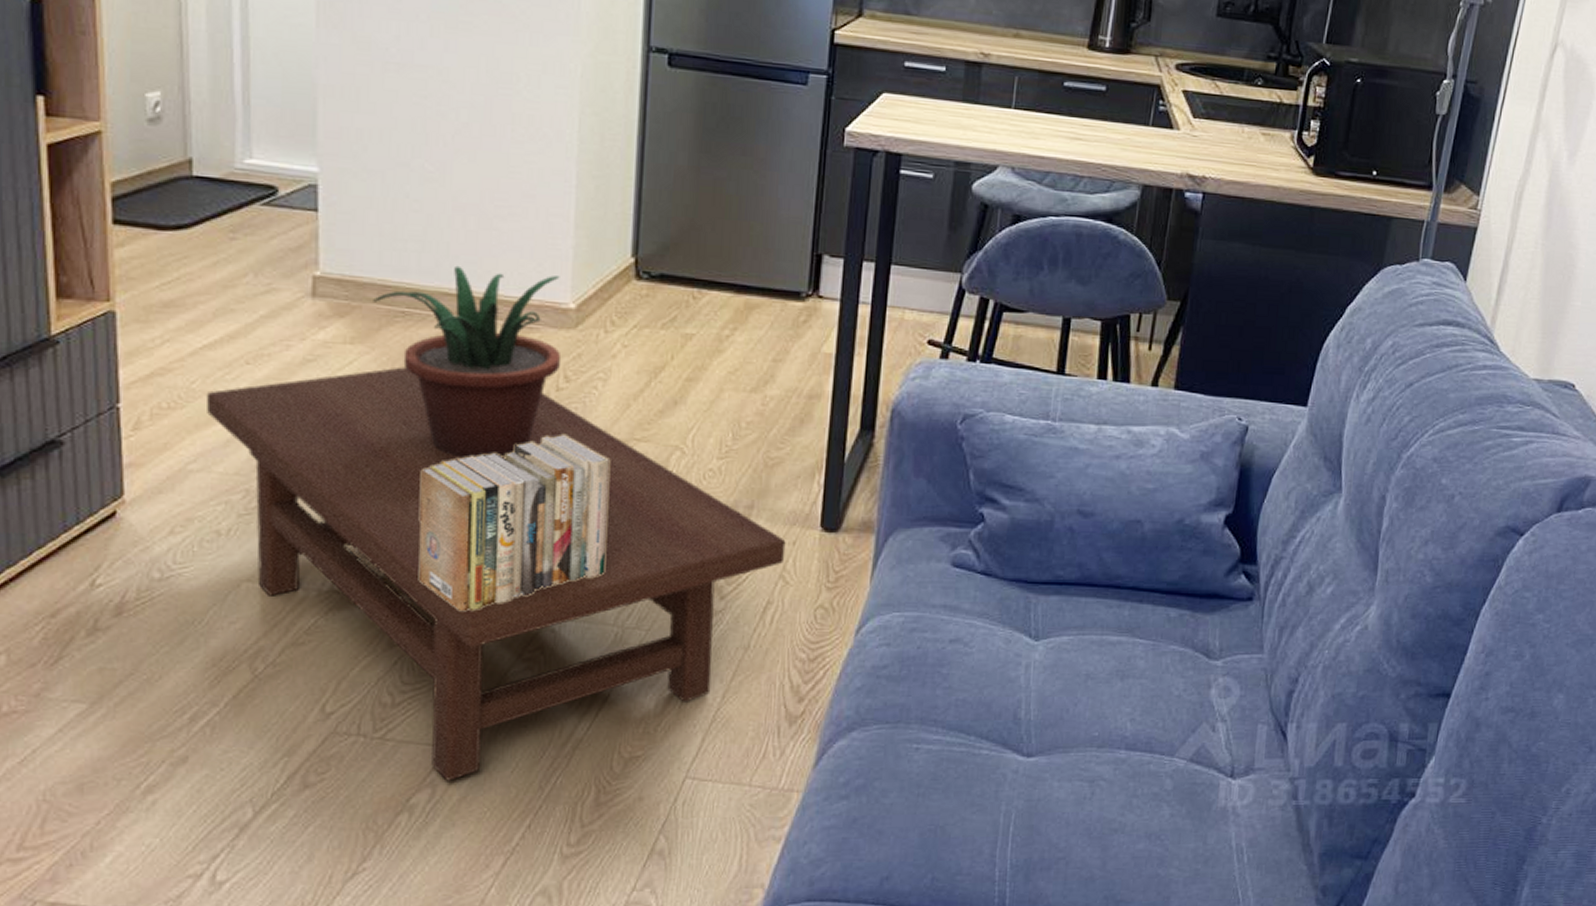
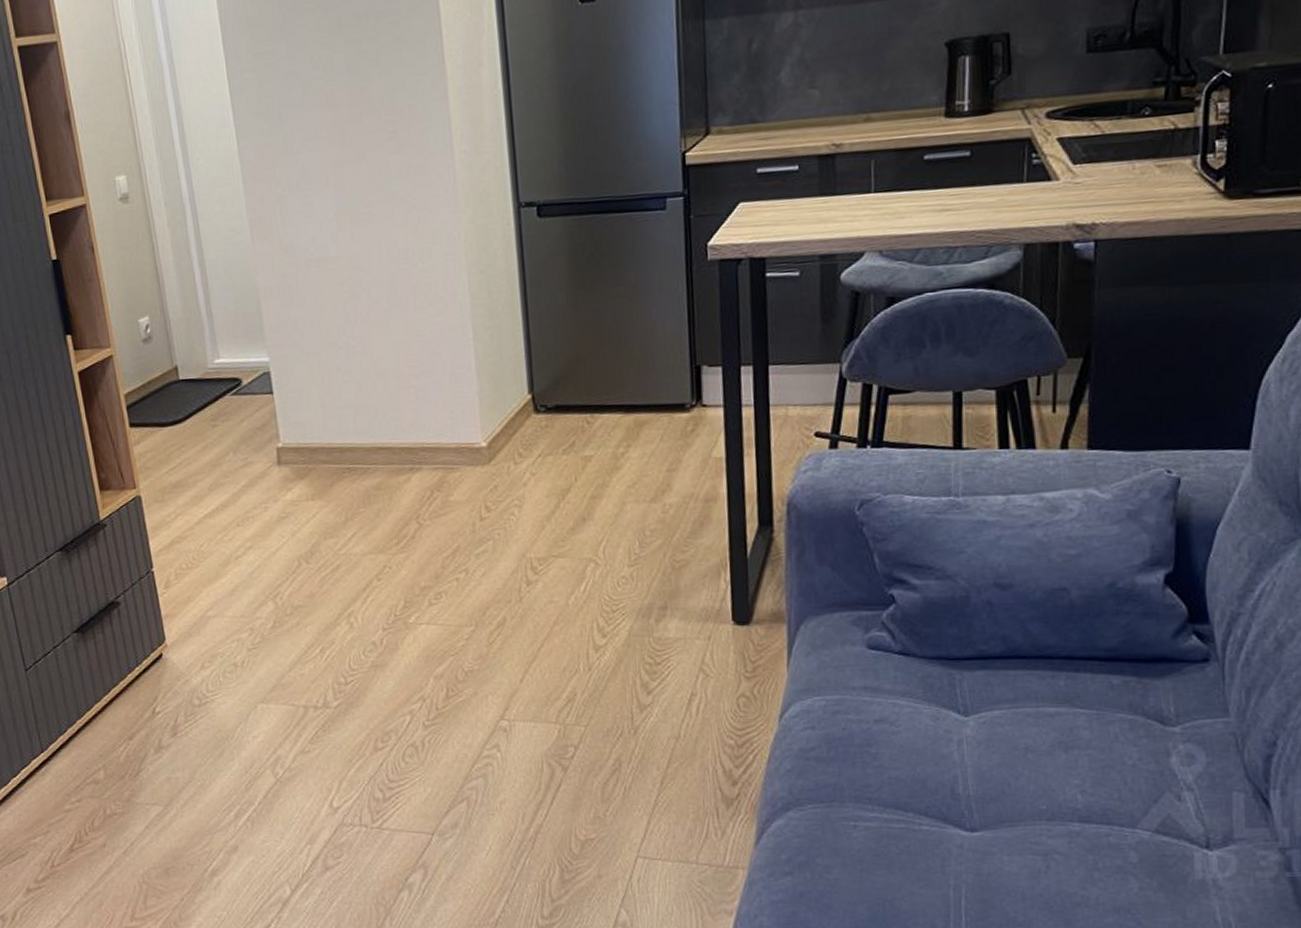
coffee table: present [205,367,786,781] -> none [212,514,703,863]
potted plant: present [373,265,562,458] -> none [324,420,482,587]
books: present [419,435,609,612] -> none [379,558,542,718]

